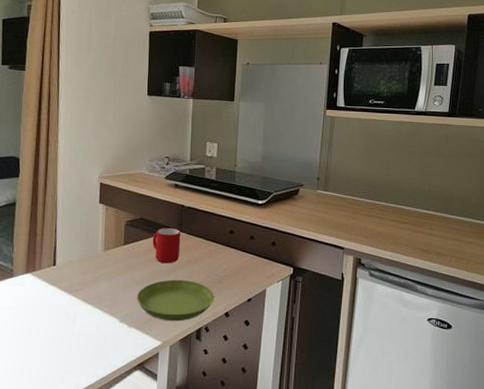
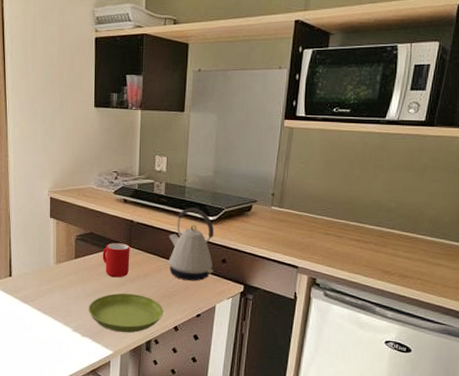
kettle: none [219,192,264,265] -> present [168,208,215,281]

